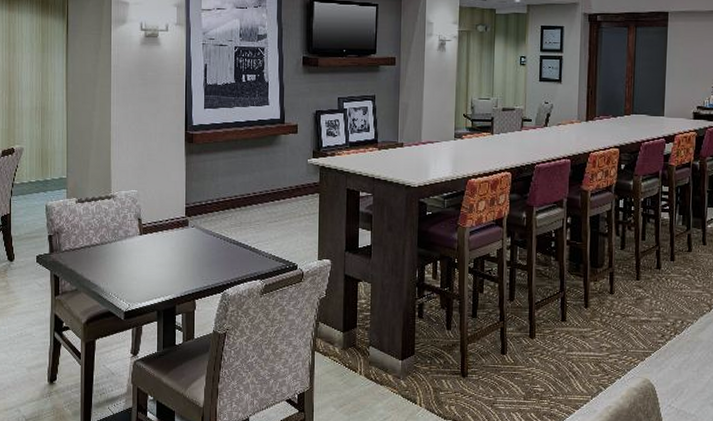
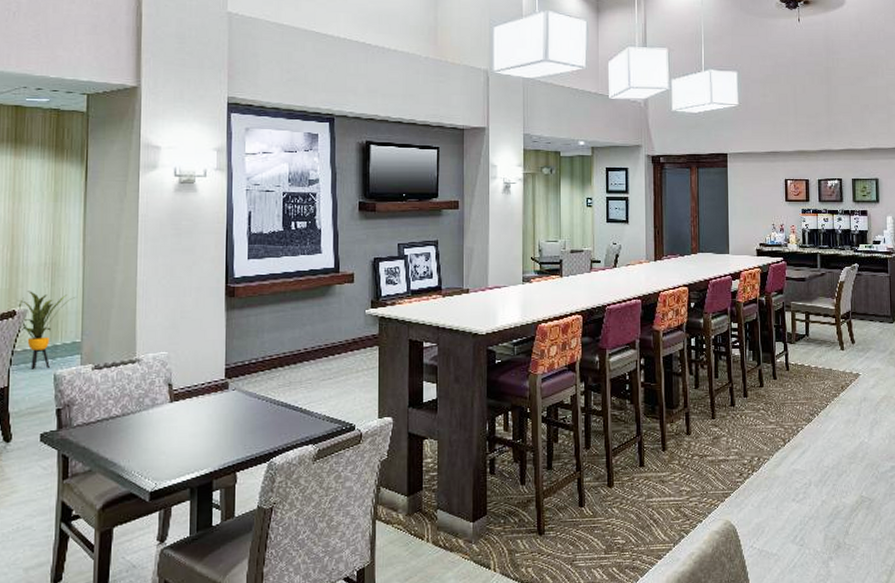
house plant: none [14,131,62,201] -> present [17,291,76,371]

